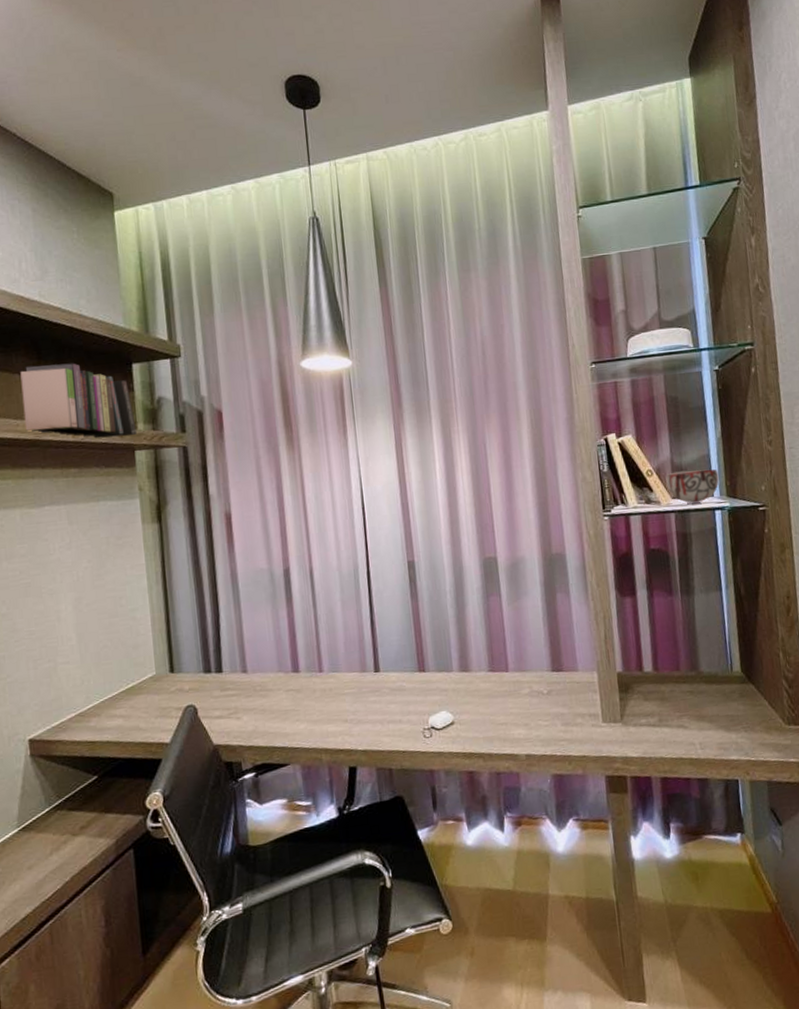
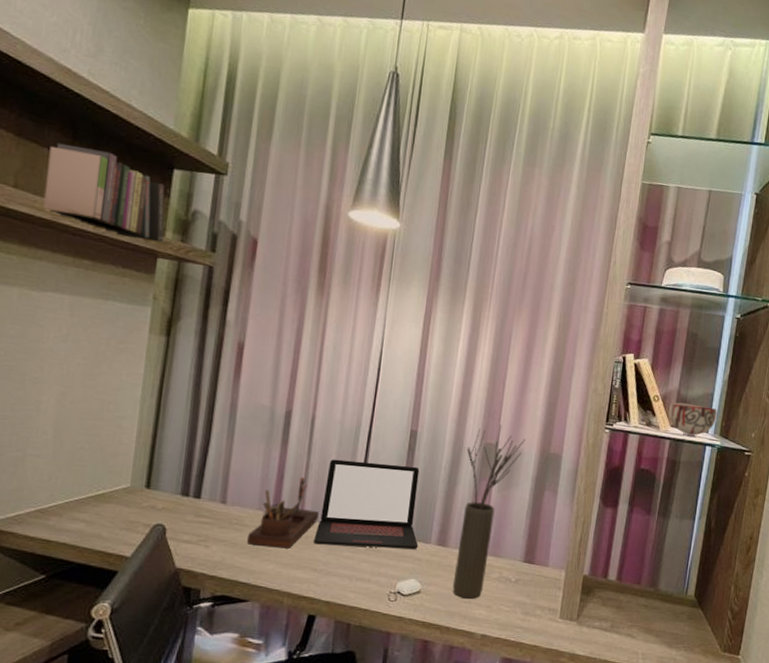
desk organizer: none [274,631,338,709] -> present [247,477,320,549]
laptop: none [336,597,442,695] -> present [314,459,420,549]
vase: none [467,536,525,721] -> present [452,424,526,599]

